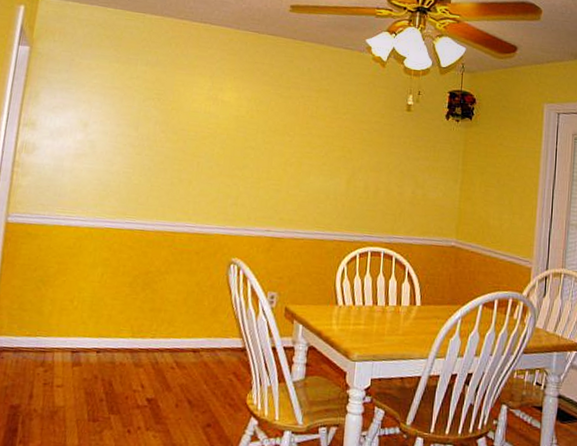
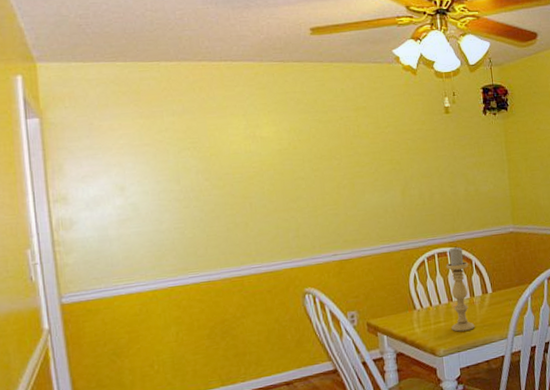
candle holder: none [371,248,401,341] -> present [446,246,475,332]

